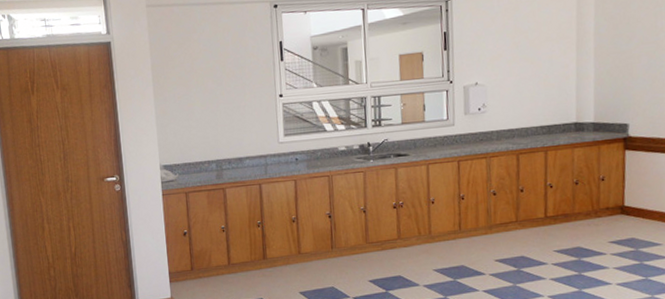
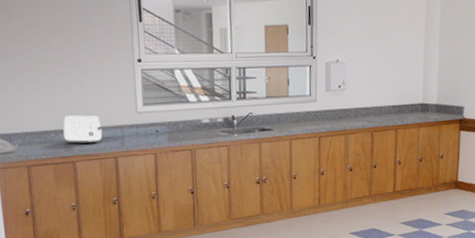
toaster: none [215,146,249,173] -> present [63,115,103,144]

